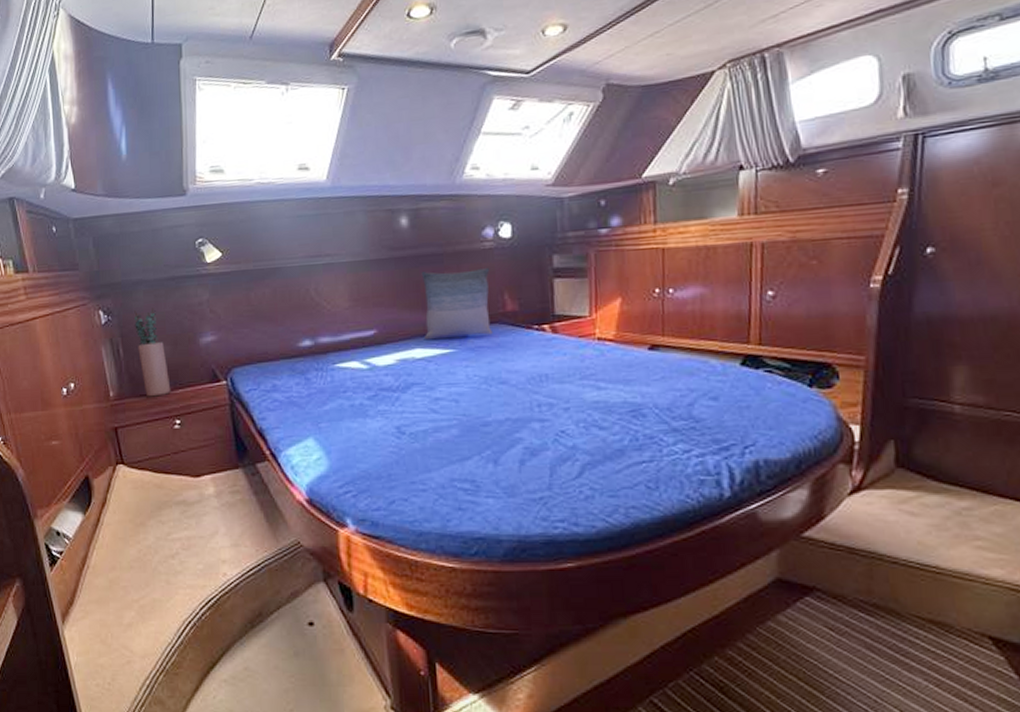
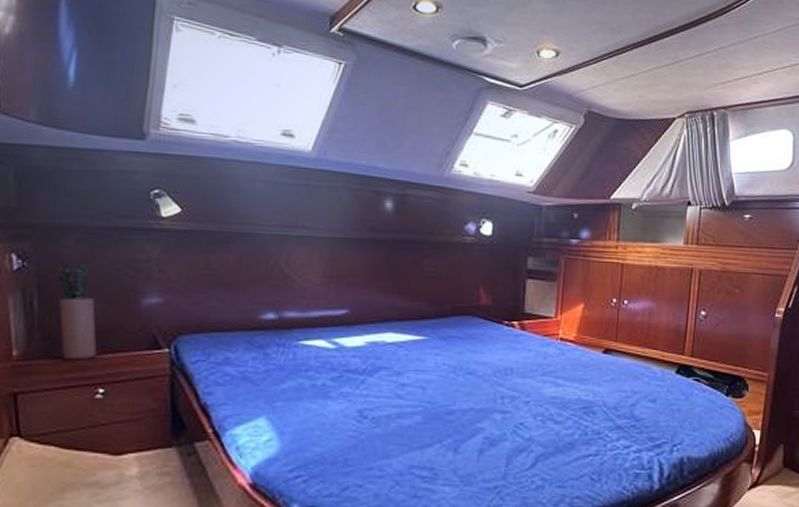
pillow: present [421,267,493,340] -> none [398,257,469,326]

